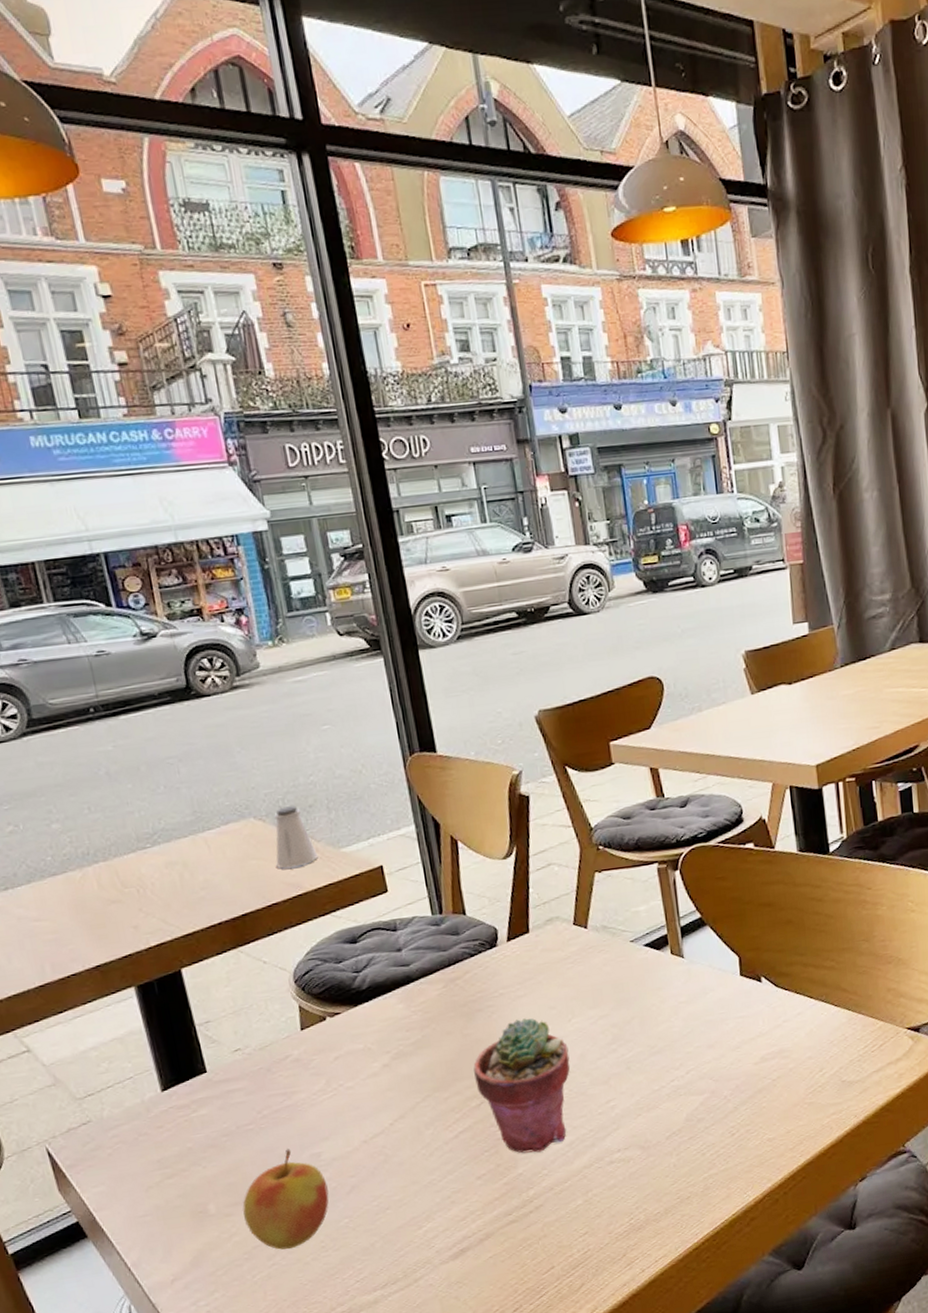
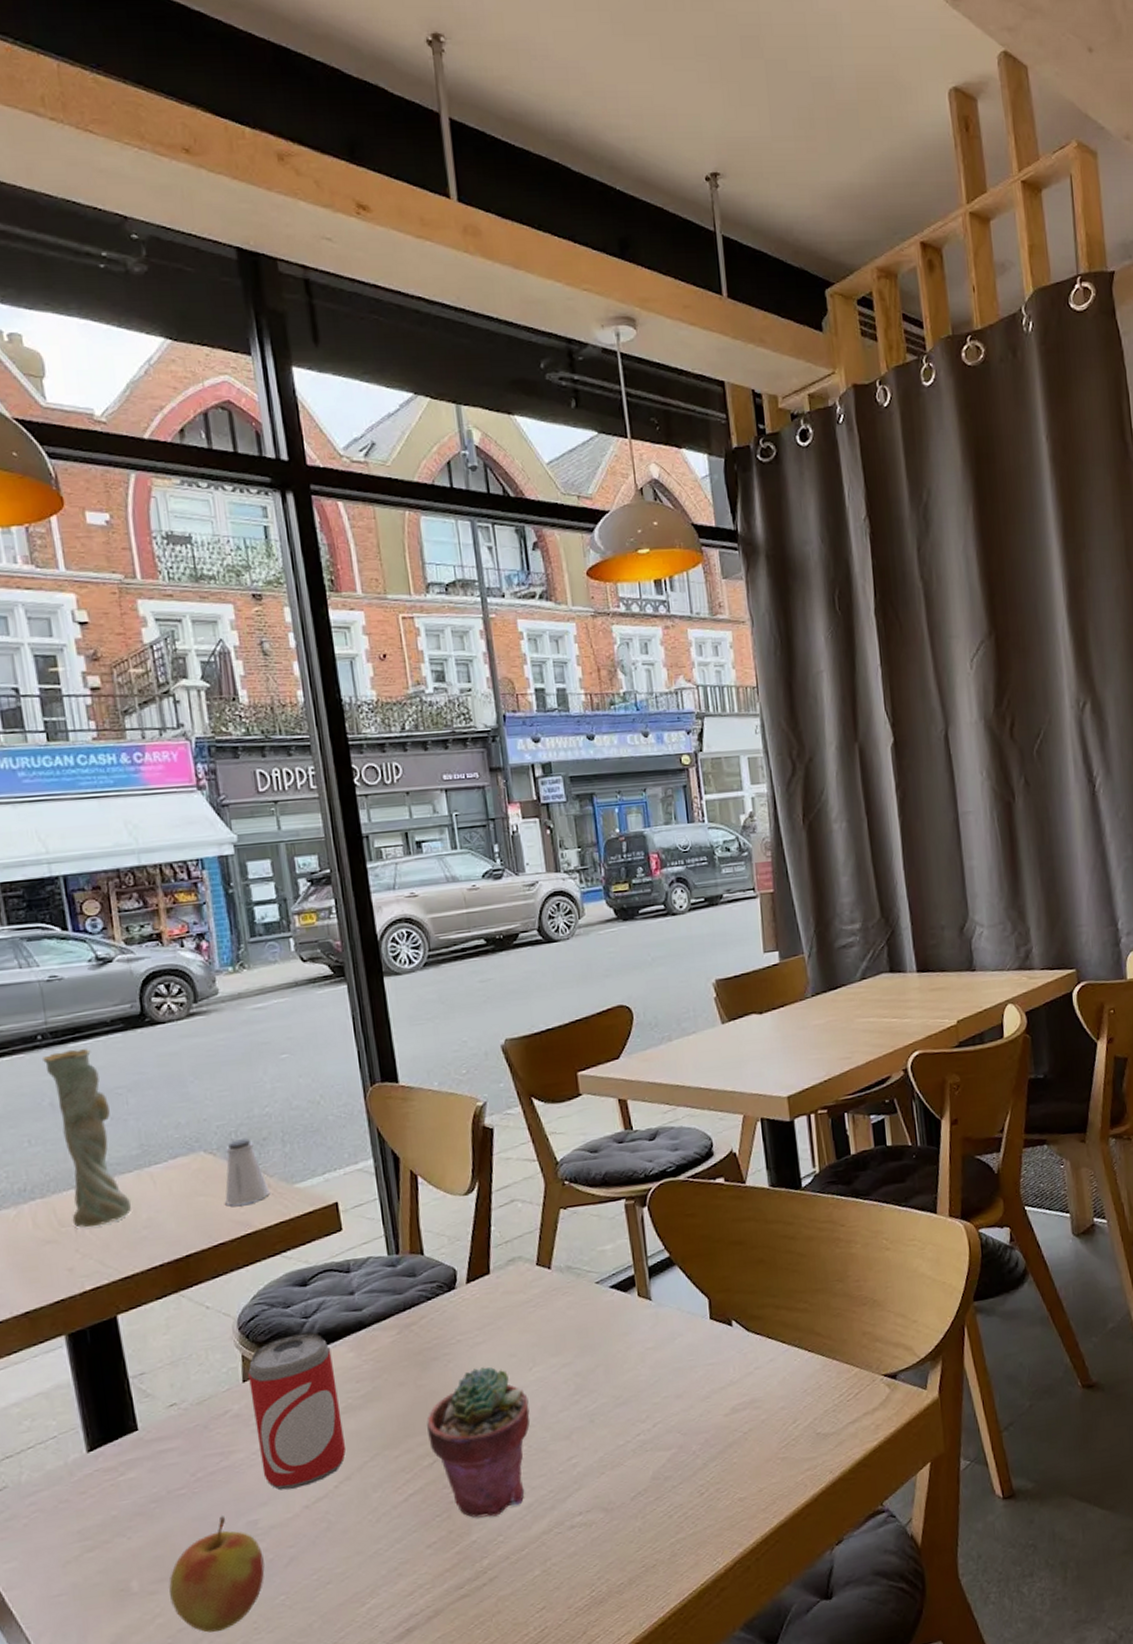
vase: none [96,721,188,889] -> present [43,1049,131,1228]
beer can: none [305,985,400,1127] -> present [248,1332,347,1491]

